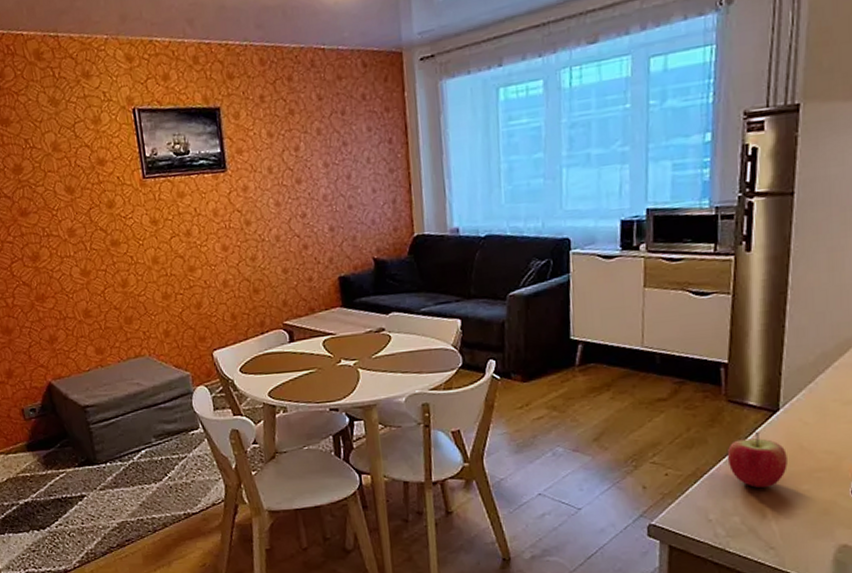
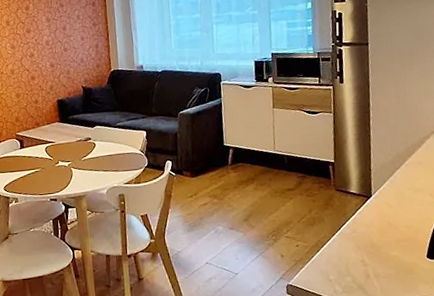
apple: present [727,432,788,488] -> none [338,213,381,254]

